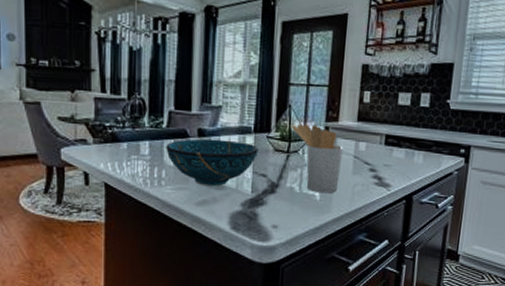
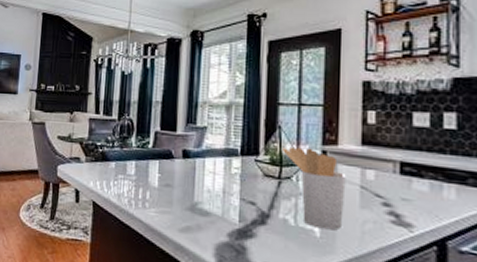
decorative bowl: present [166,138,258,187] -> none [151,160,246,213]

